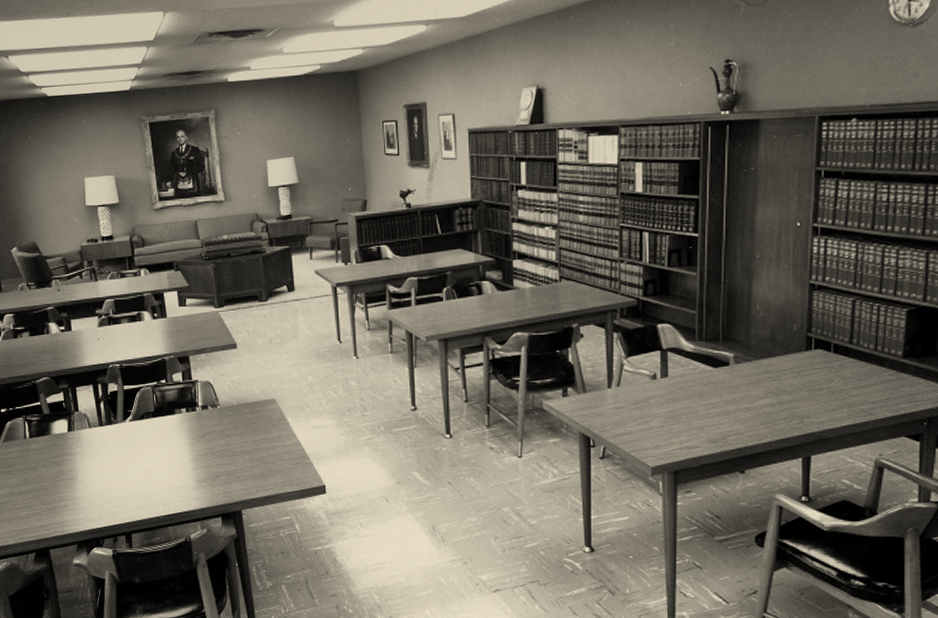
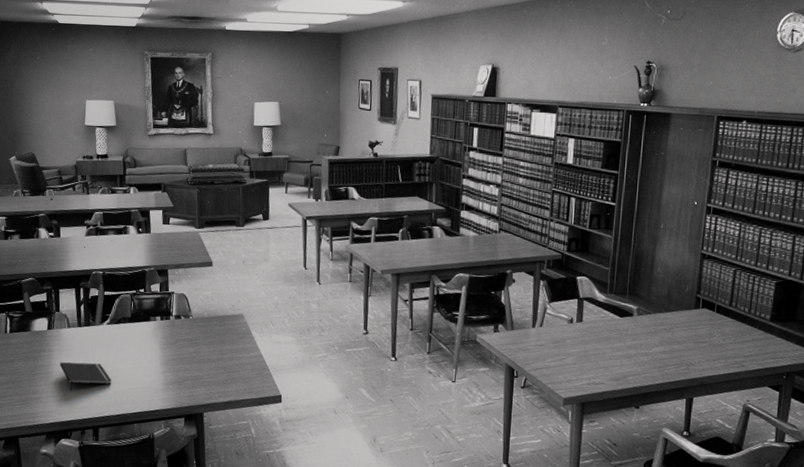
notepad: none [84,464,140,496] -> present [59,362,112,391]

